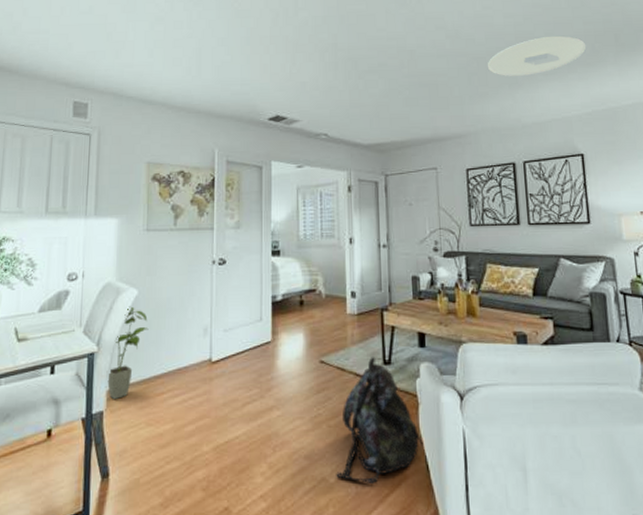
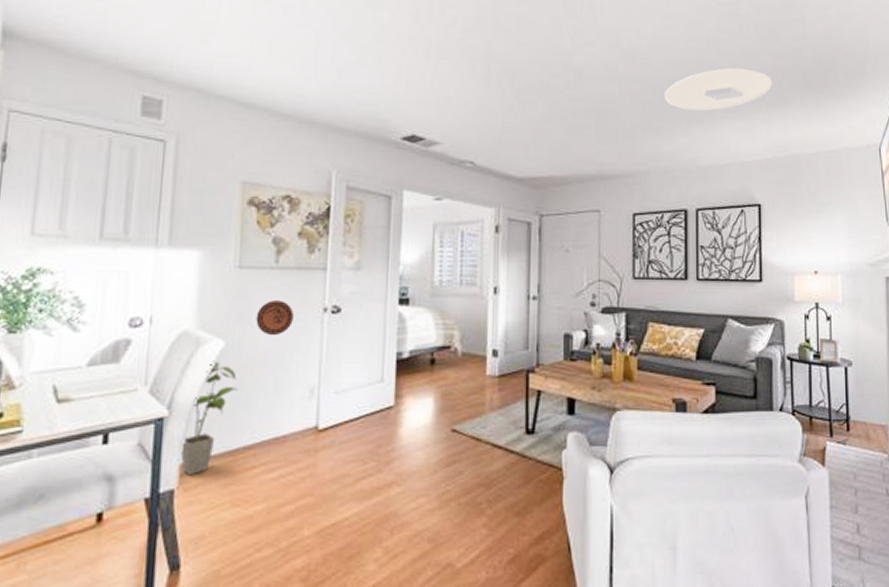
decorative plate: none [161,256,189,285] -> present [256,300,294,336]
backpack: present [336,357,423,483] -> none [464,425,566,568]

